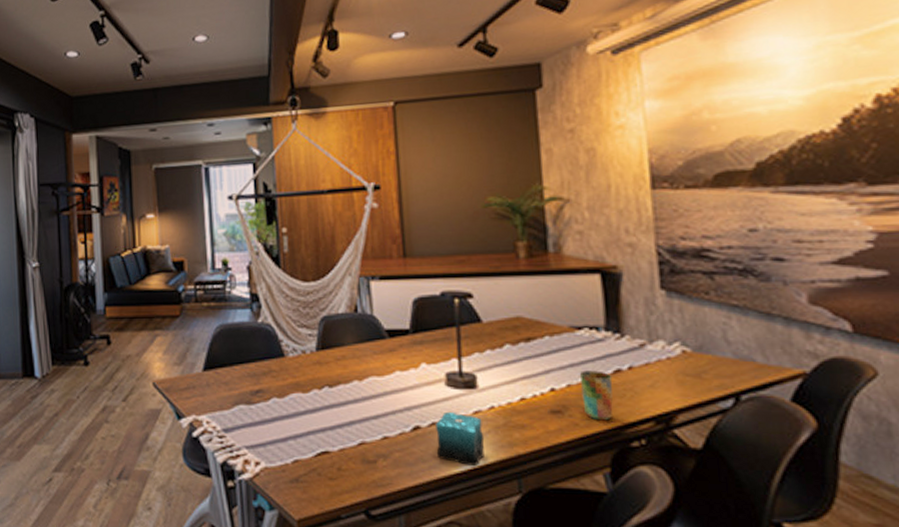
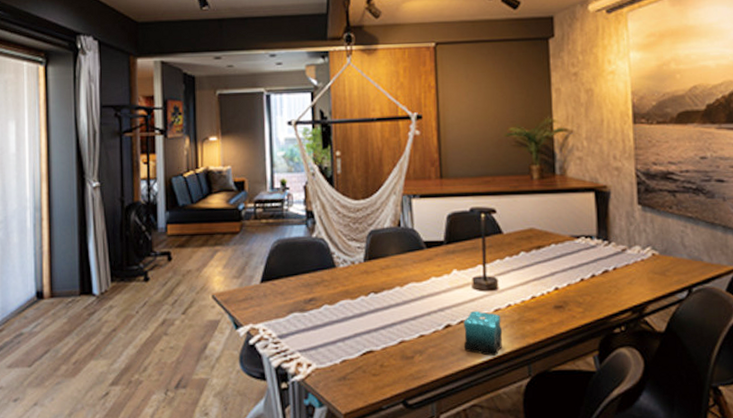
cup: present [579,370,613,421] -> none [577,272,602,313]

